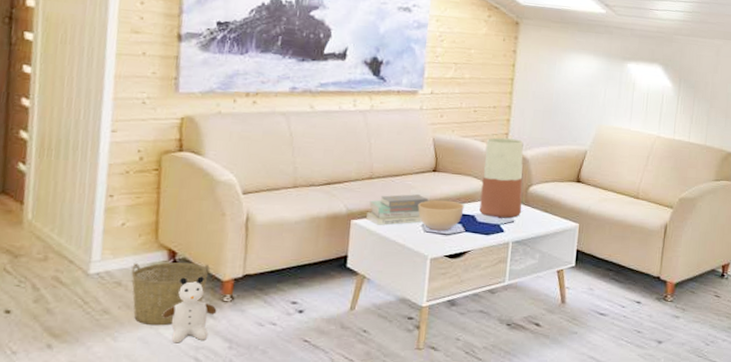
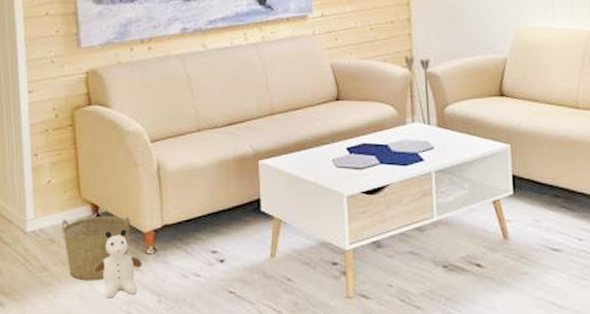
books: present [365,194,428,226] -> none [272,127,335,165]
bowl: present [417,200,464,231] -> none [325,130,375,165]
vase: present [479,137,524,218] -> none [388,54,441,145]

